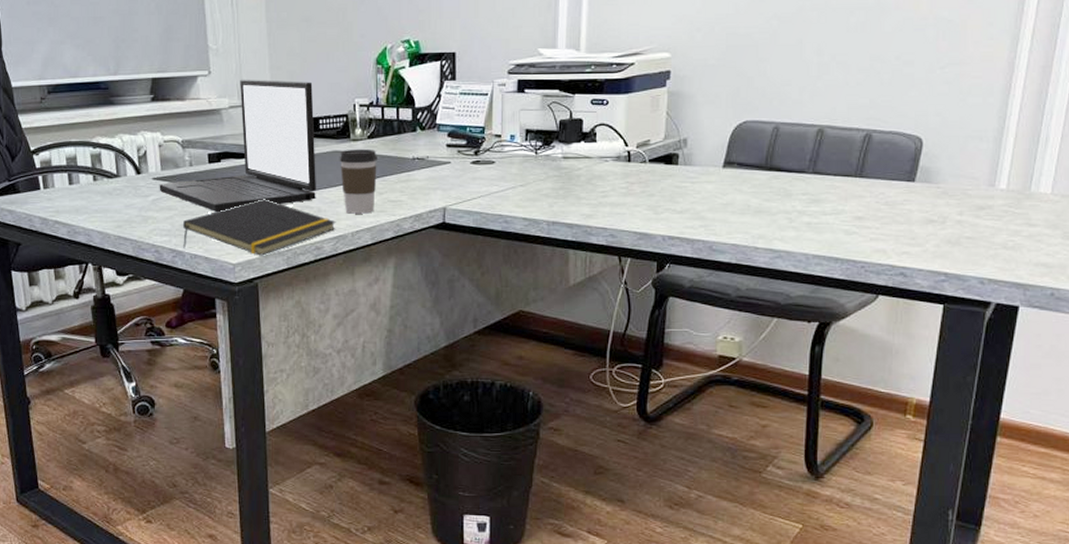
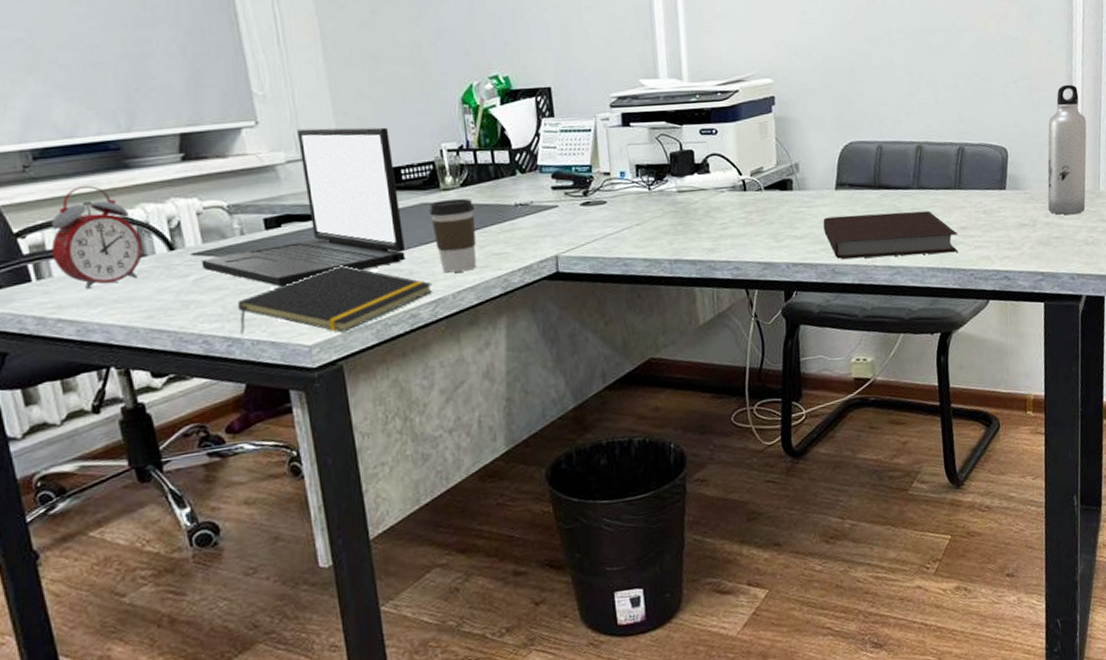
alarm clock: none [56,116,119,200] -> present [52,185,144,289]
notebook: none [705,194,852,242] -> present [823,210,958,259]
water bottle: none [963,73,1025,215] -> present [1047,84,1087,215]

